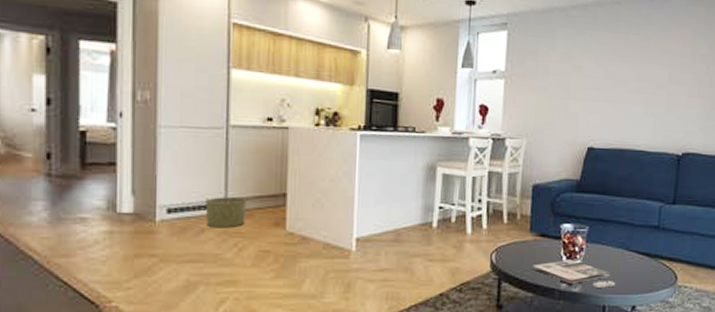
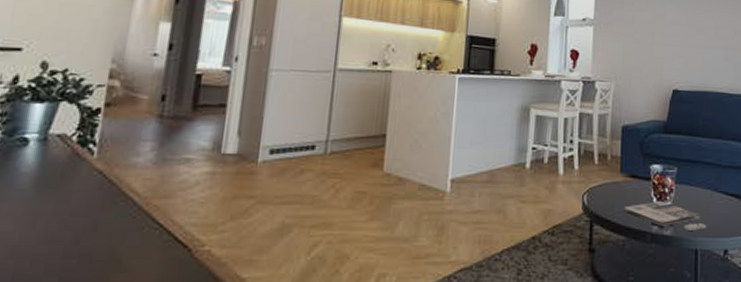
basket: present [205,197,248,228] -> none [306,138,348,169]

